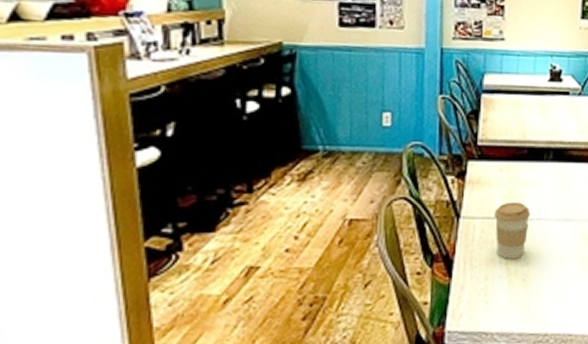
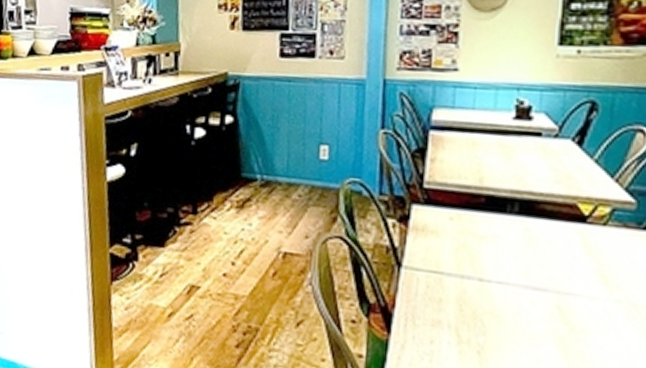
coffee cup: present [494,201,530,259] -> none [442,256,488,326]

